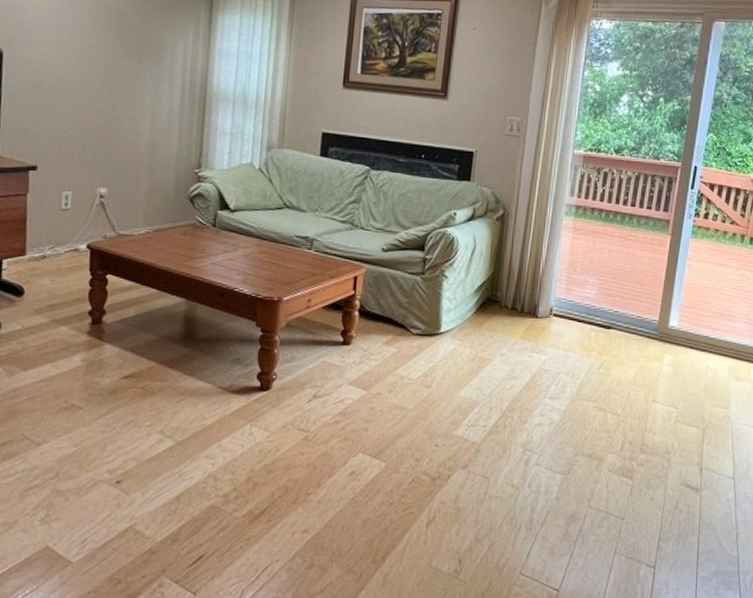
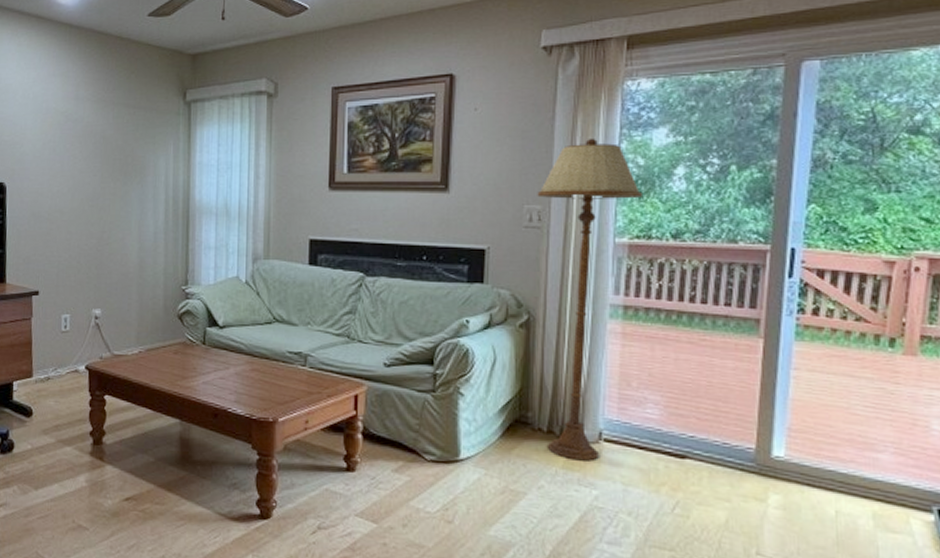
floor lamp: none [510,64,597,332] -> present [537,138,642,461]

